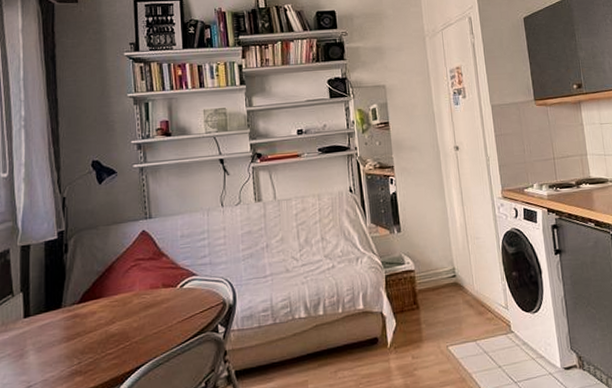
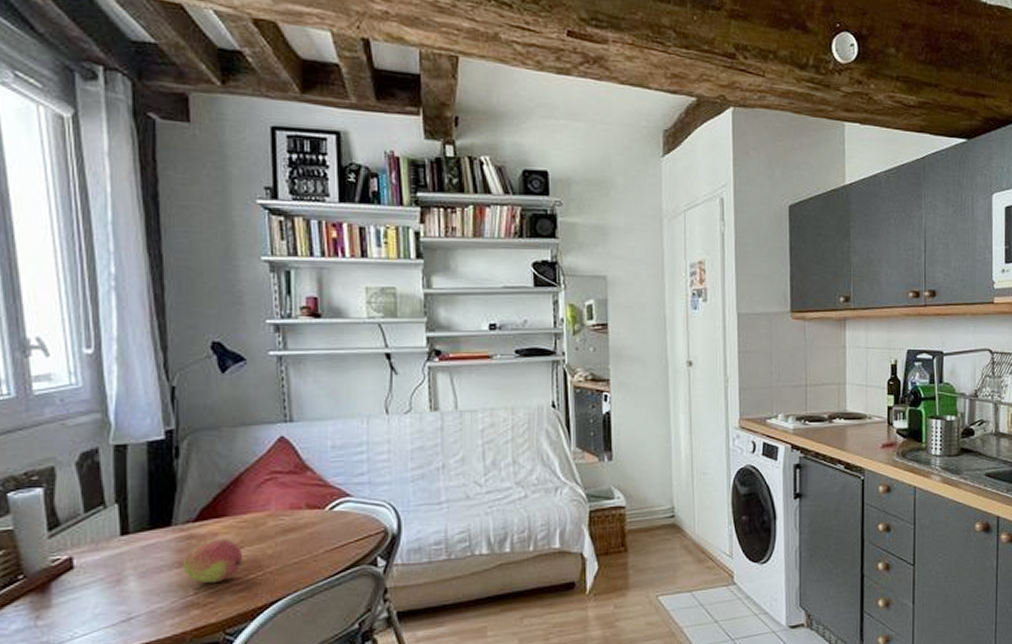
fruit: none [69,316,115,354] -> present [182,539,243,584]

